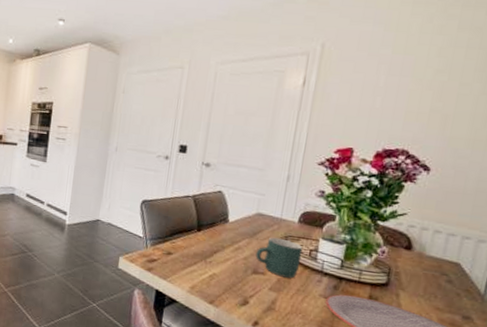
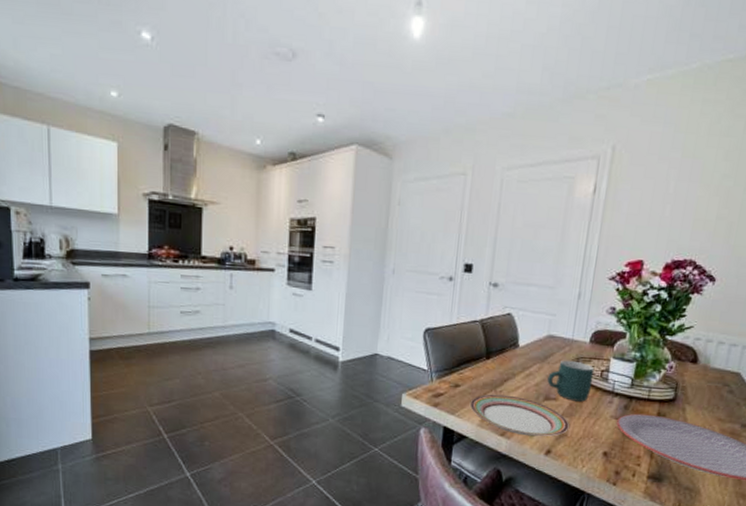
plate: none [181,263,277,309] -> present [469,394,569,437]

